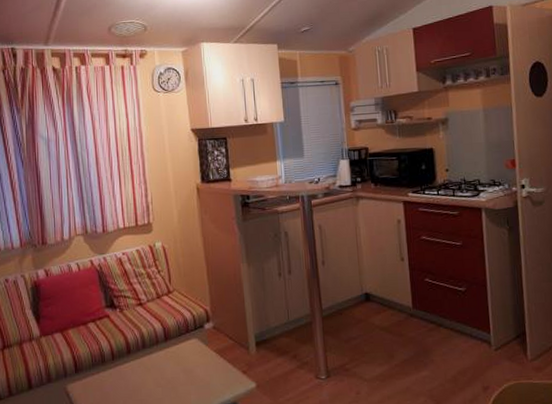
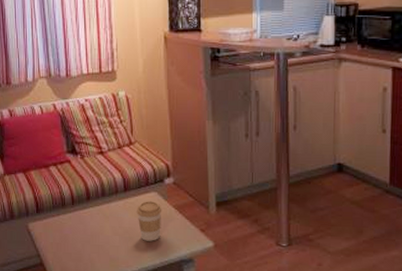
coffee cup: none [178,348,204,390] -> present [137,201,162,241]

